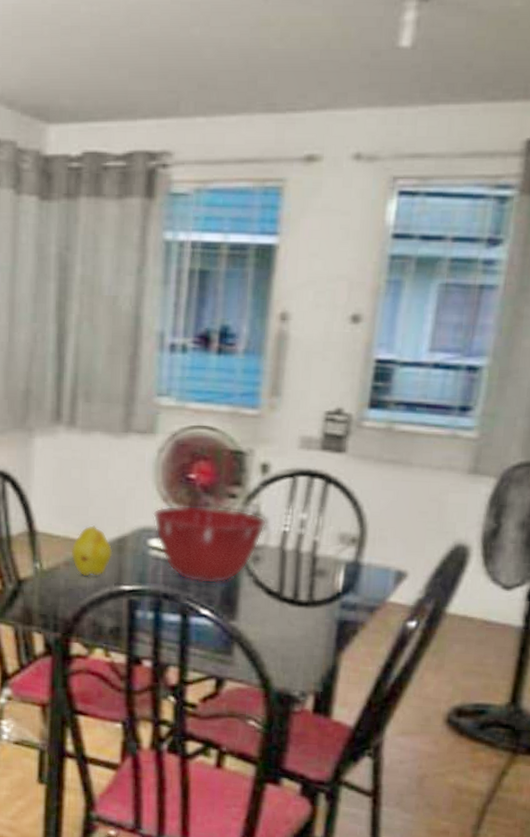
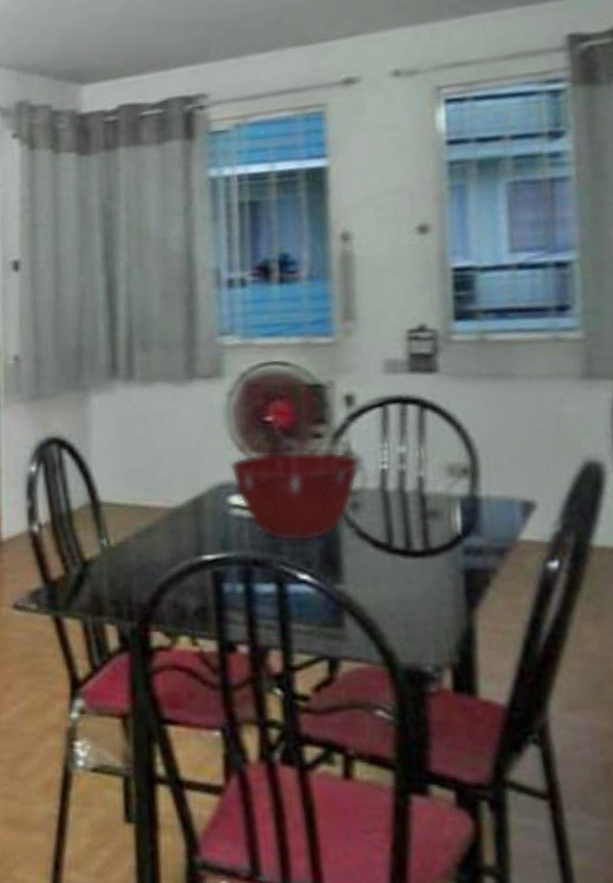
fruit: present [71,525,113,577] -> none [140,488,189,550]

